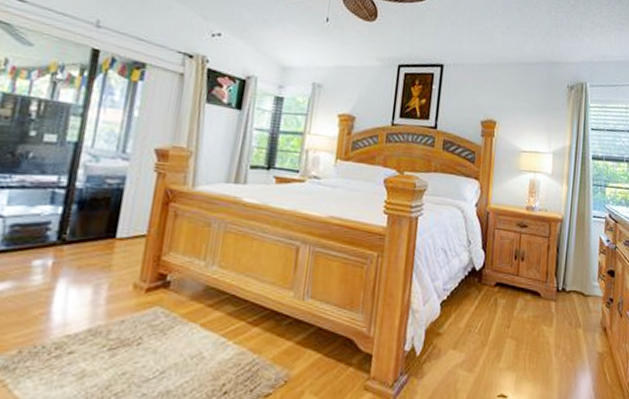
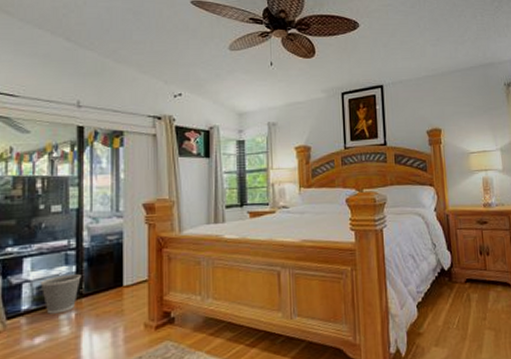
wastebasket: none [15,215,68,259] -> present [40,273,81,314]

